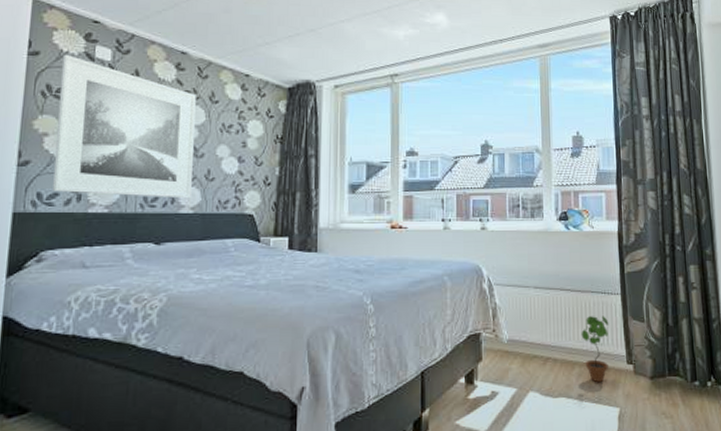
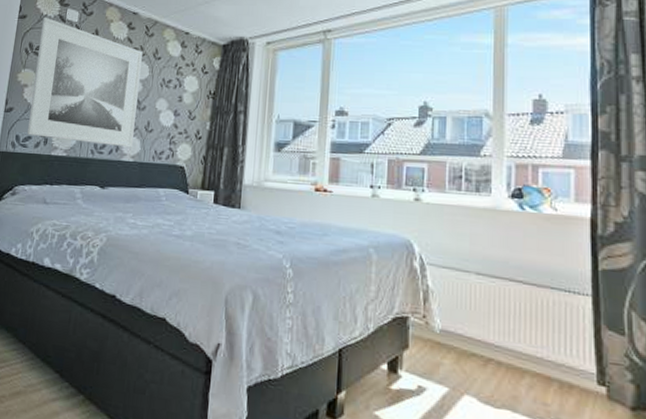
potted plant: present [581,316,609,383] -> none [535,317,574,402]

